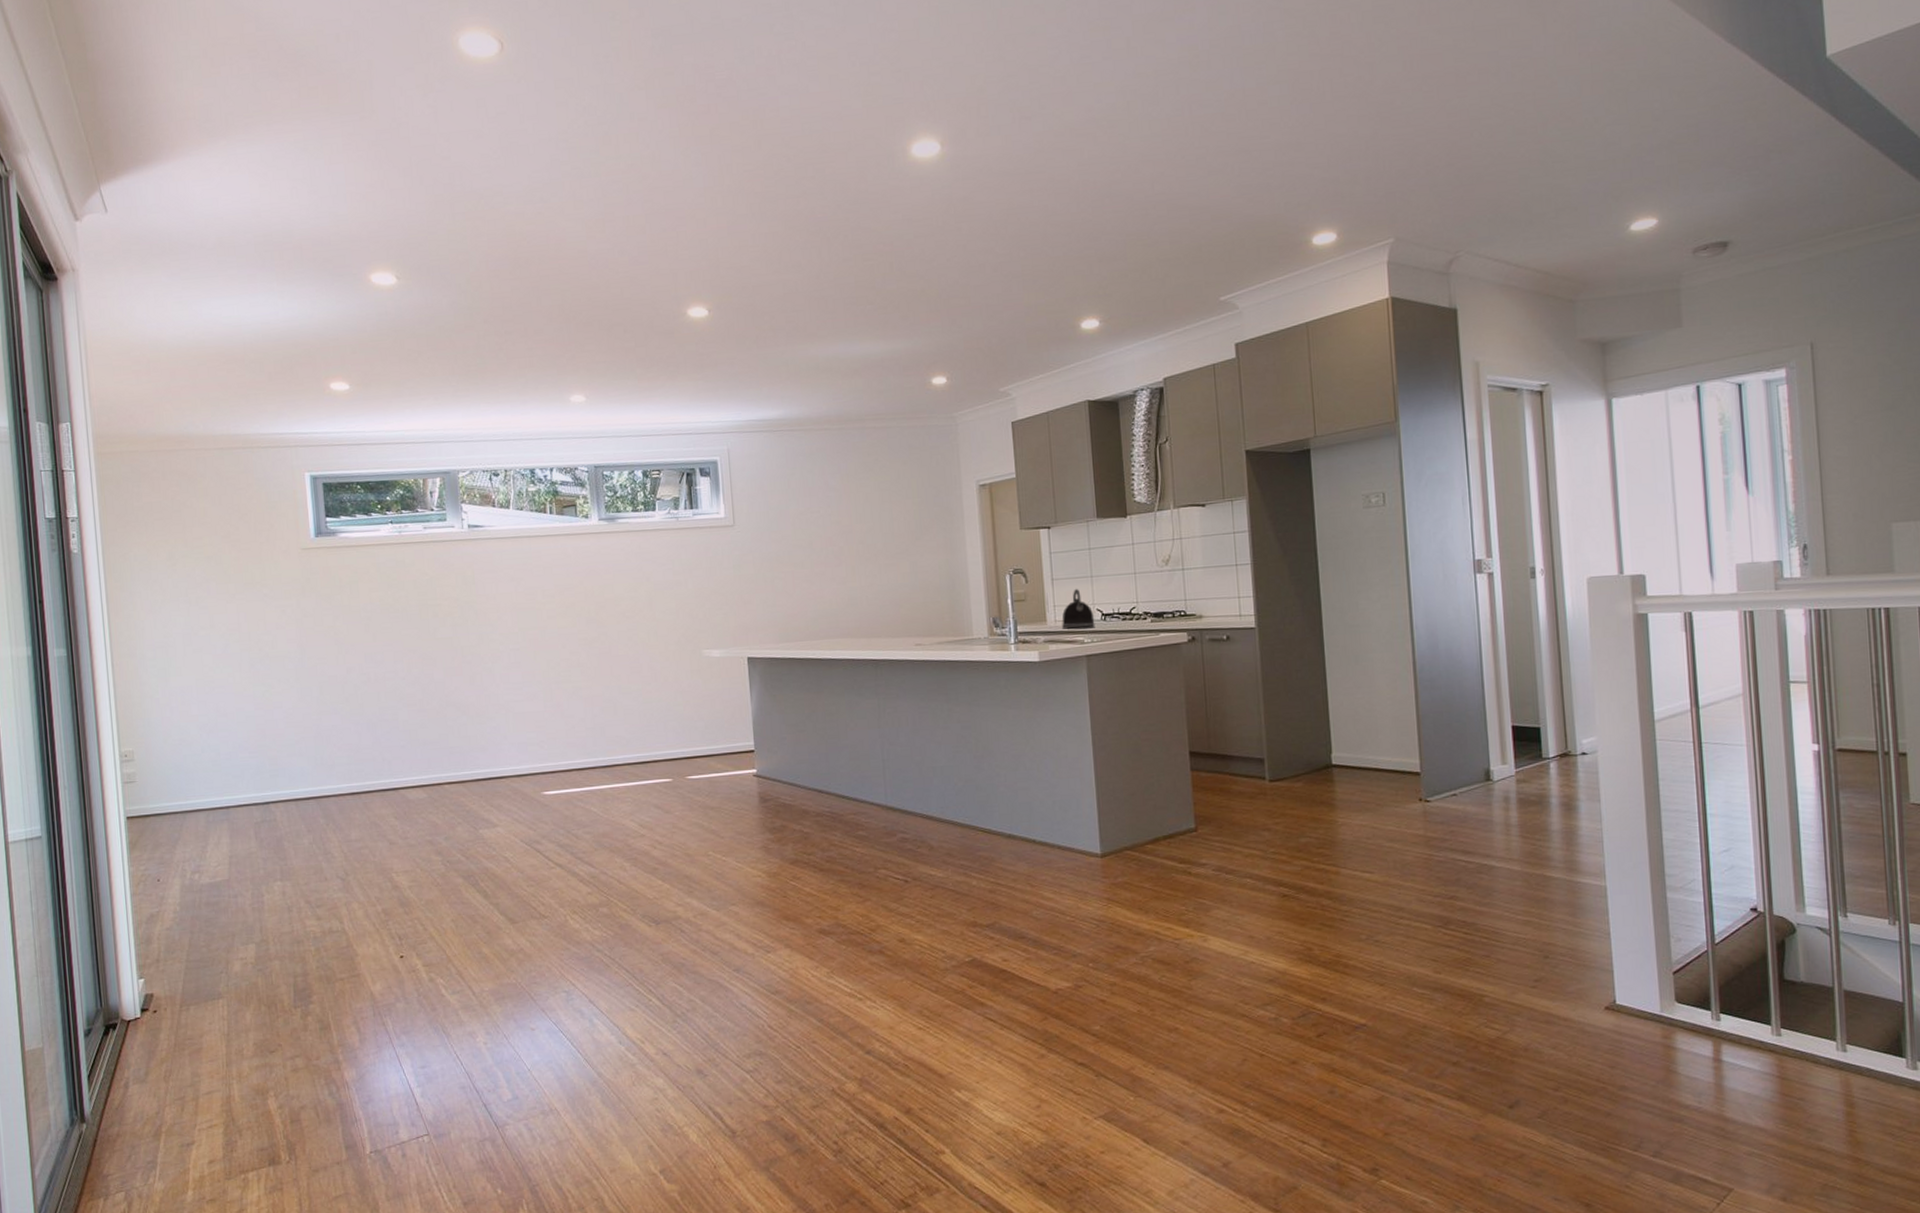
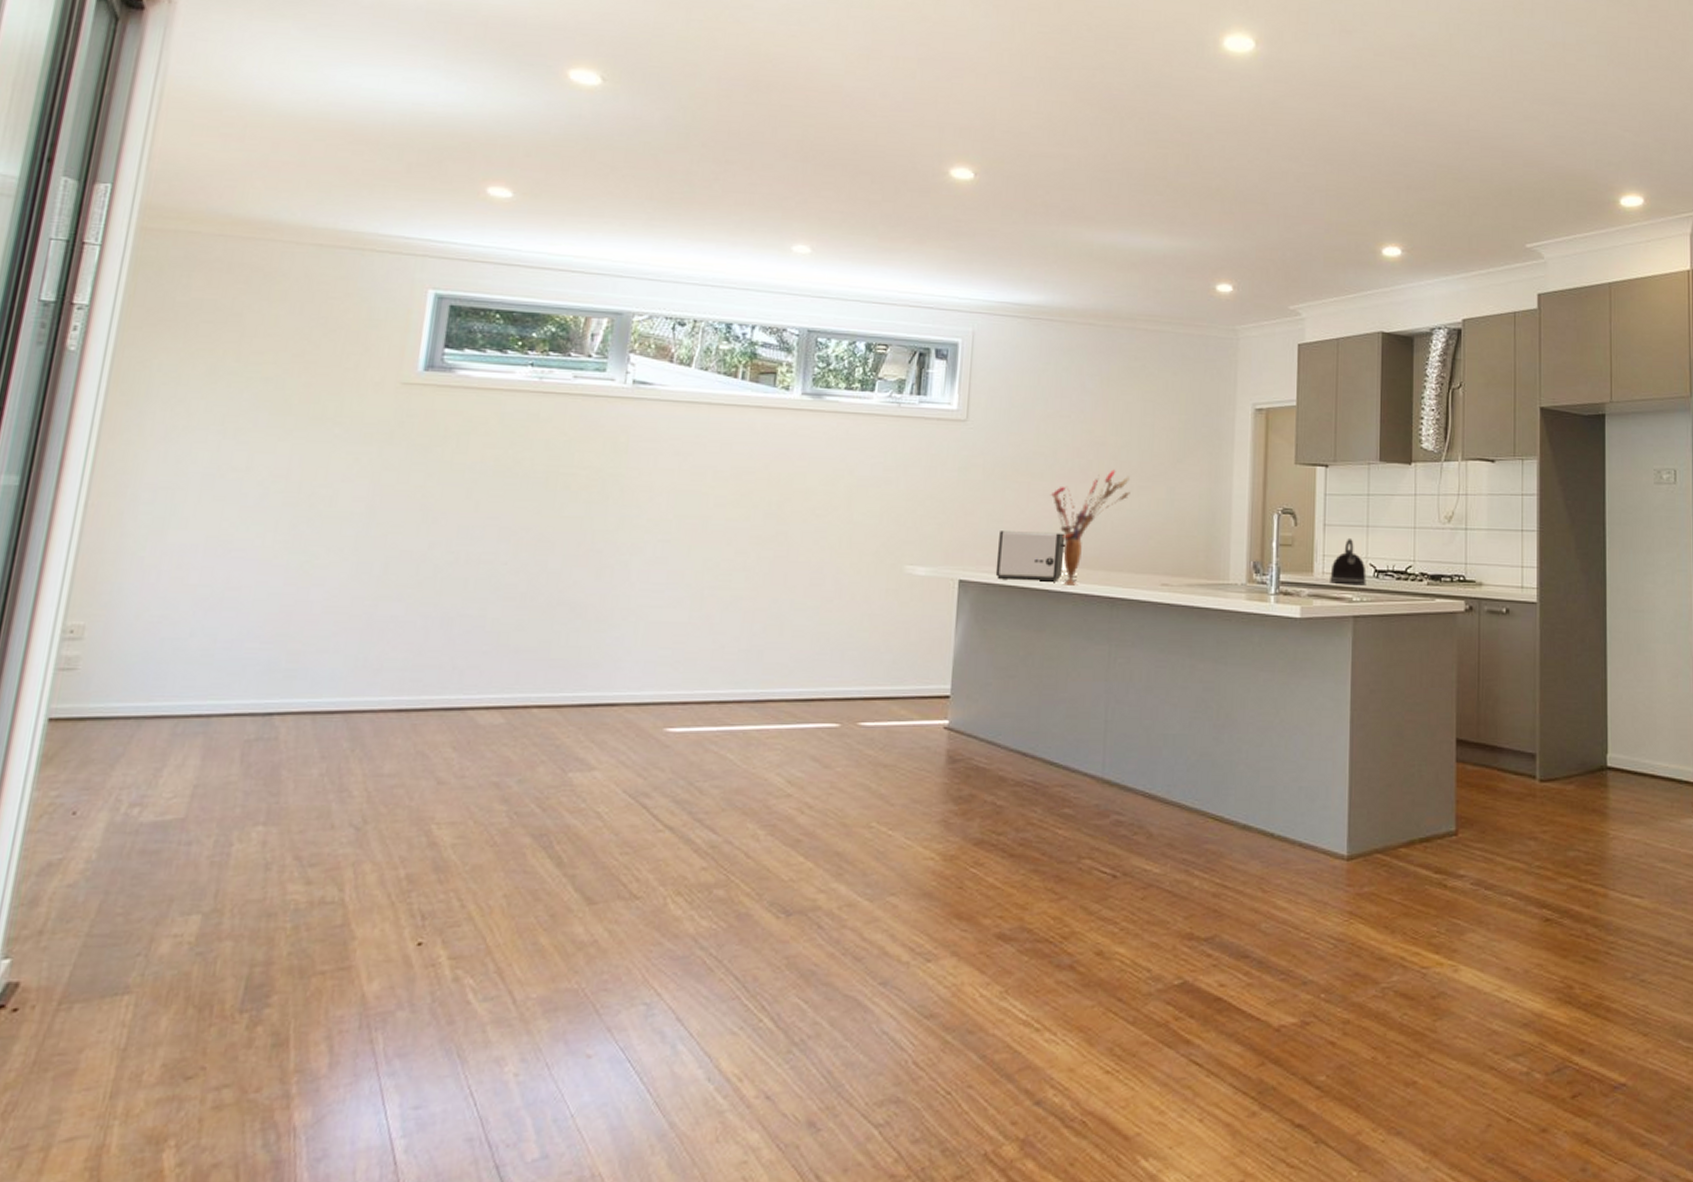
toaster: none [775,610,831,655] -> present [995,531,1066,582]
bouquet: none [811,552,879,653] -> present [1050,469,1130,586]

